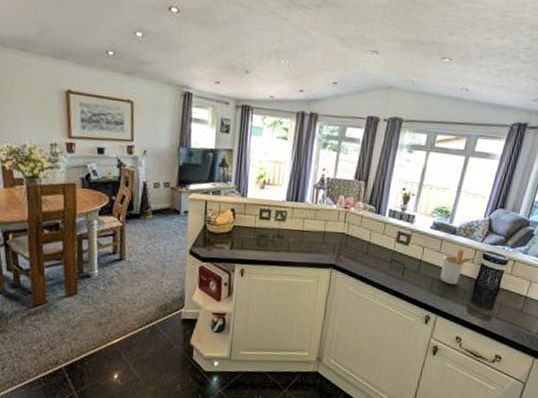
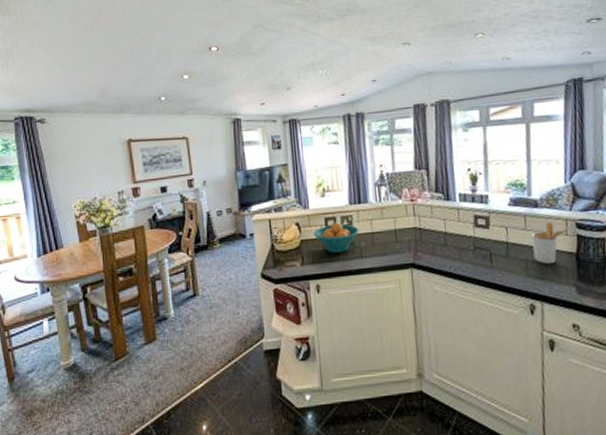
fruit bowl: none [246,215,292,244] -> present [313,222,360,253]

